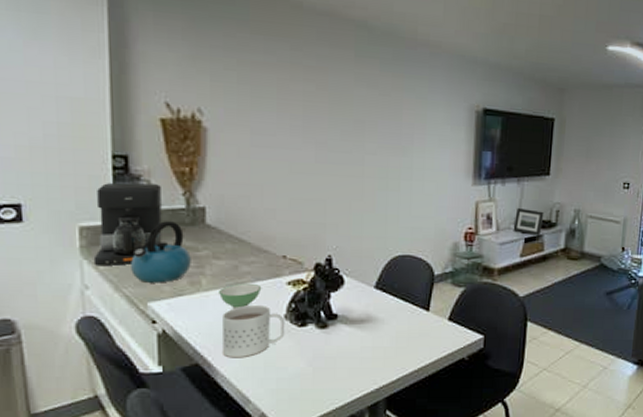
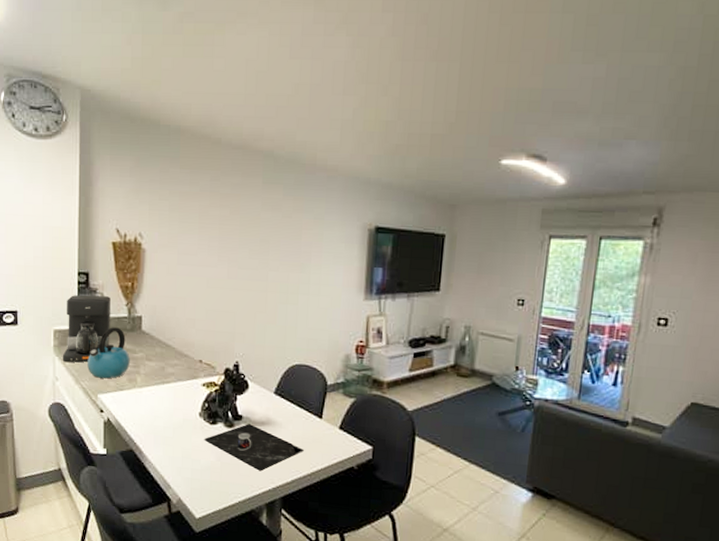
bowl: present [219,283,262,309] -> none [150,382,182,405]
mug: present [223,304,285,358] -> none [151,401,200,448]
place setting: none [291,323,411,373] -> present [204,424,305,471]
picture frame: present [513,208,544,235] -> none [402,323,434,351]

